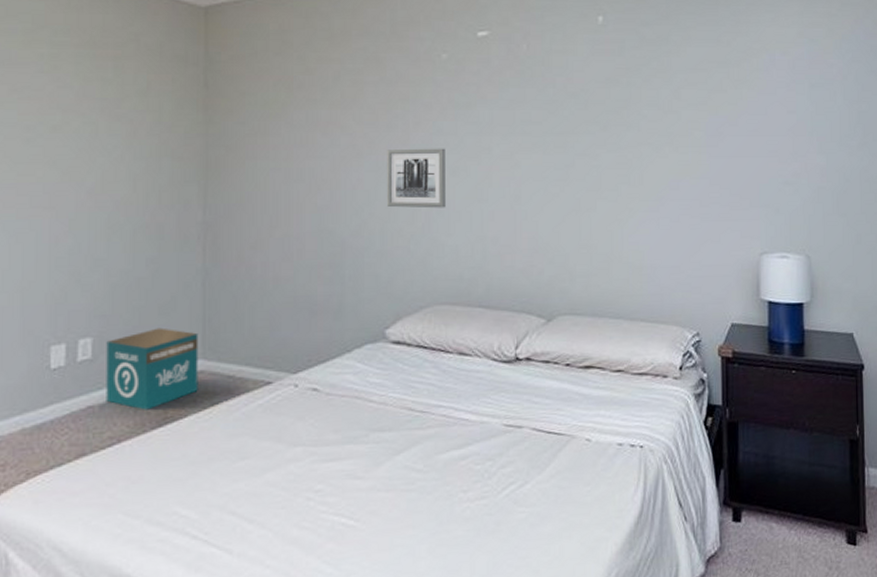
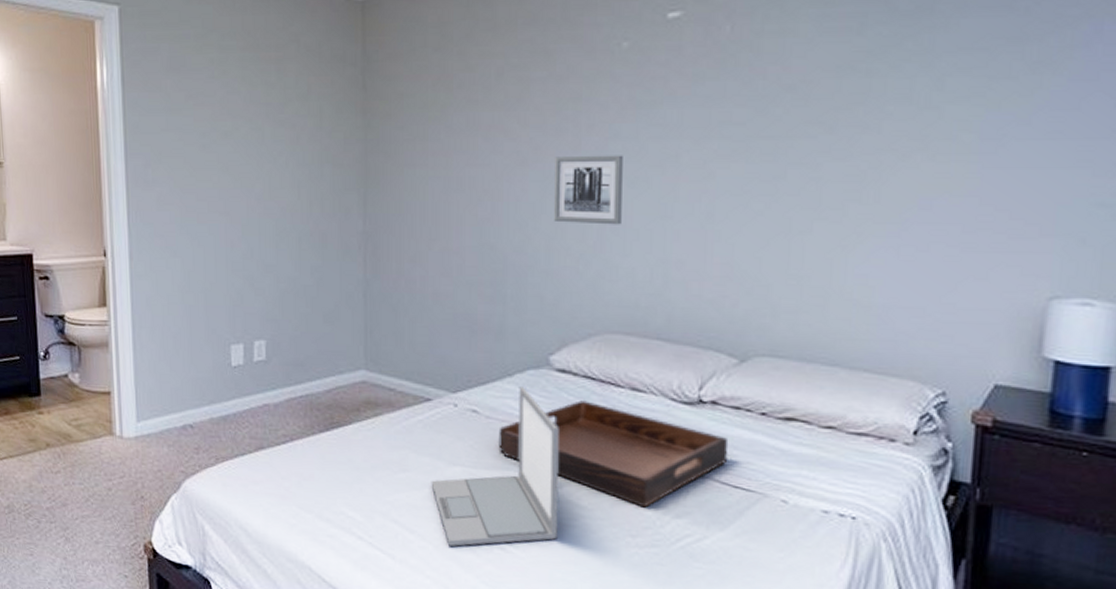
product box: present [106,327,199,410] -> none [278,335,361,414]
laptop: none [271,361,396,530] -> present [431,387,559,547]
serving tray: none [338,368,542,463] -> present [498,400,729,508]

